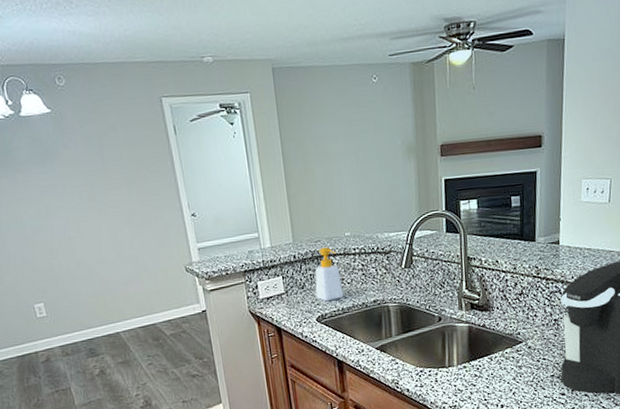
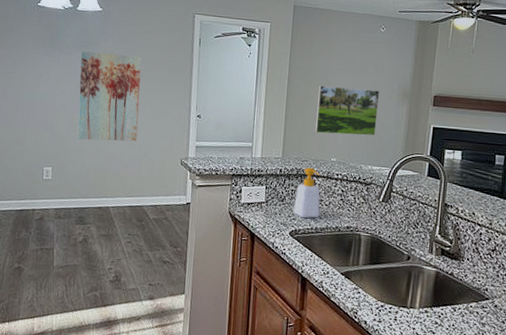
wall art: none [39,159,131,267] -> present [77,51,142,142]
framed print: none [318,150,387,209] -> present [314,85,380,136]

